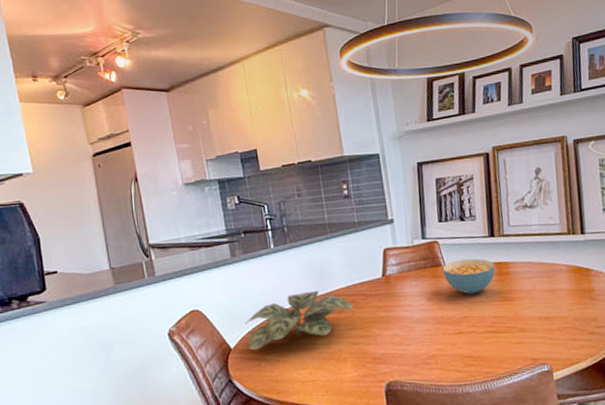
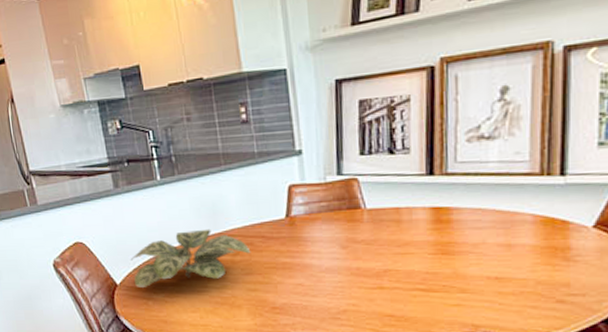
cereal bowl: present [443,258,495,295] -> none [362,201,431,244]

